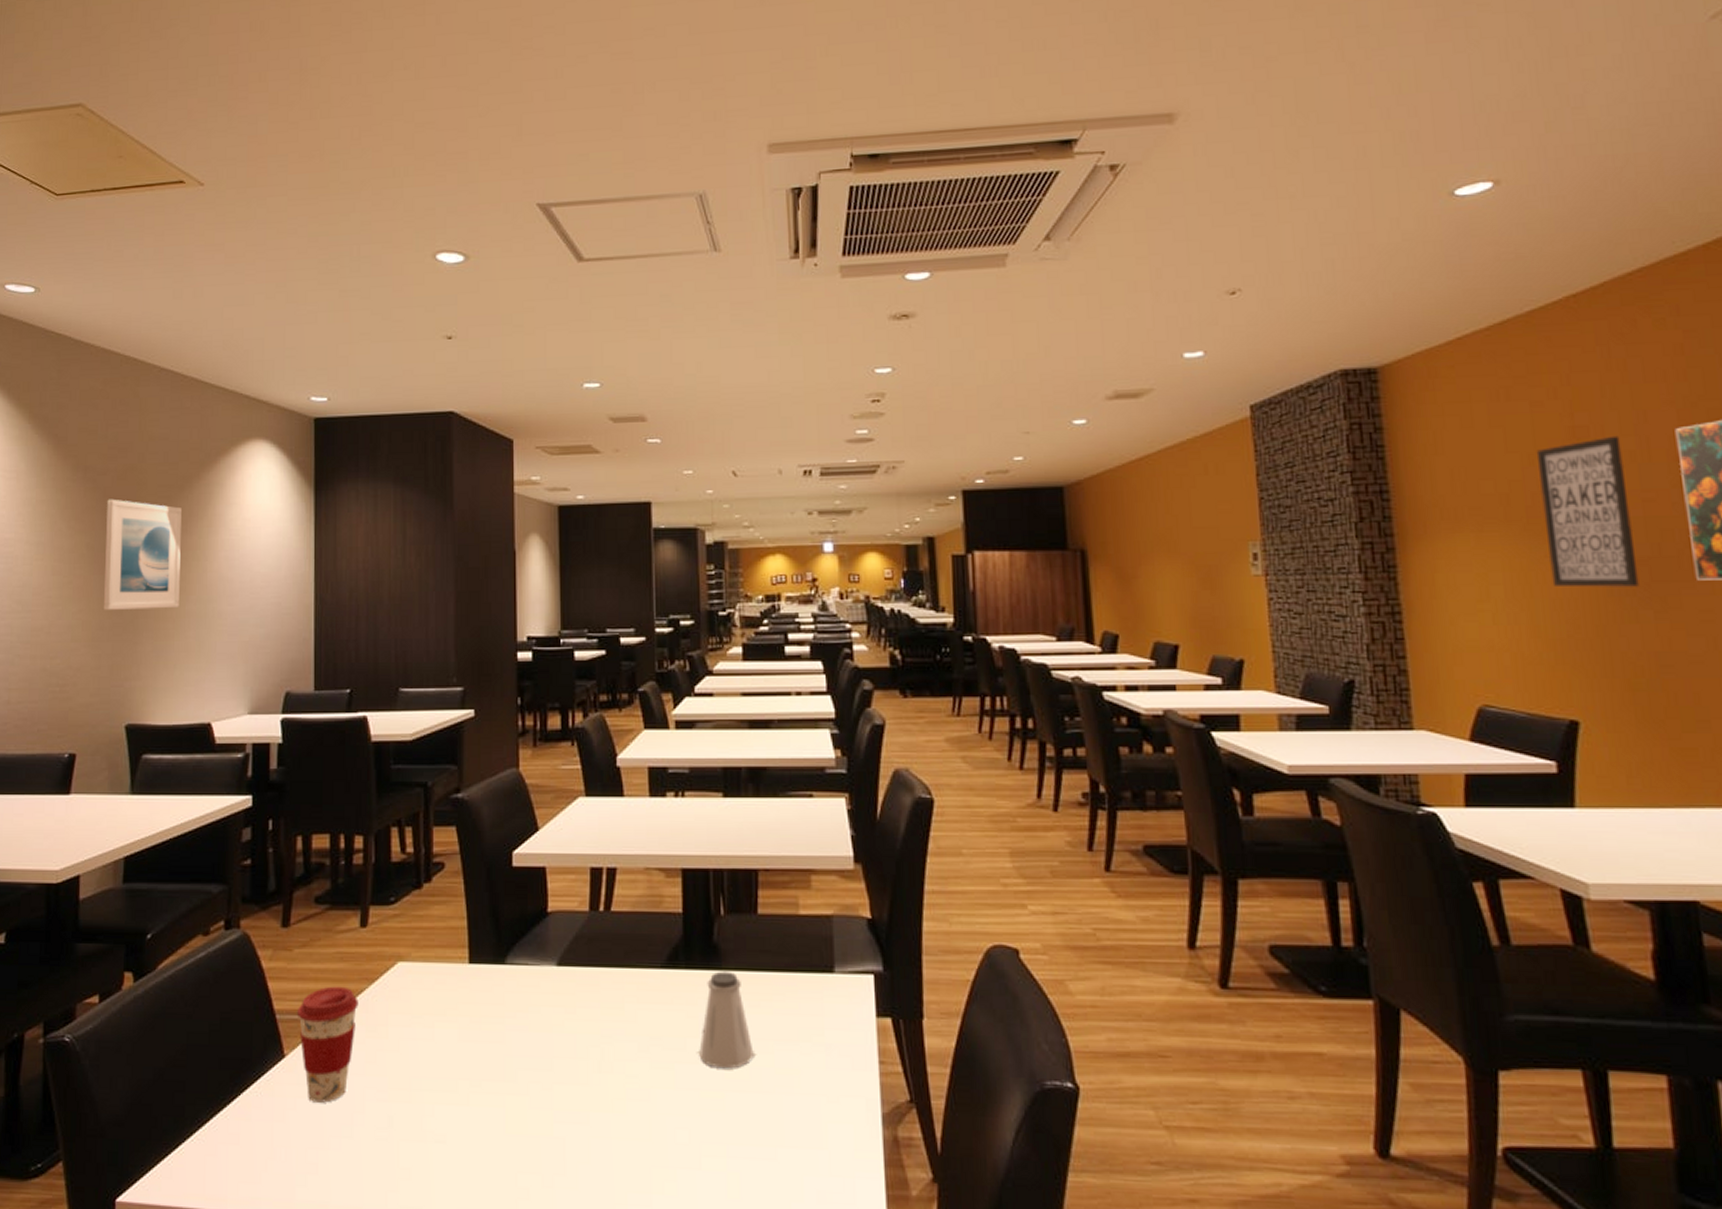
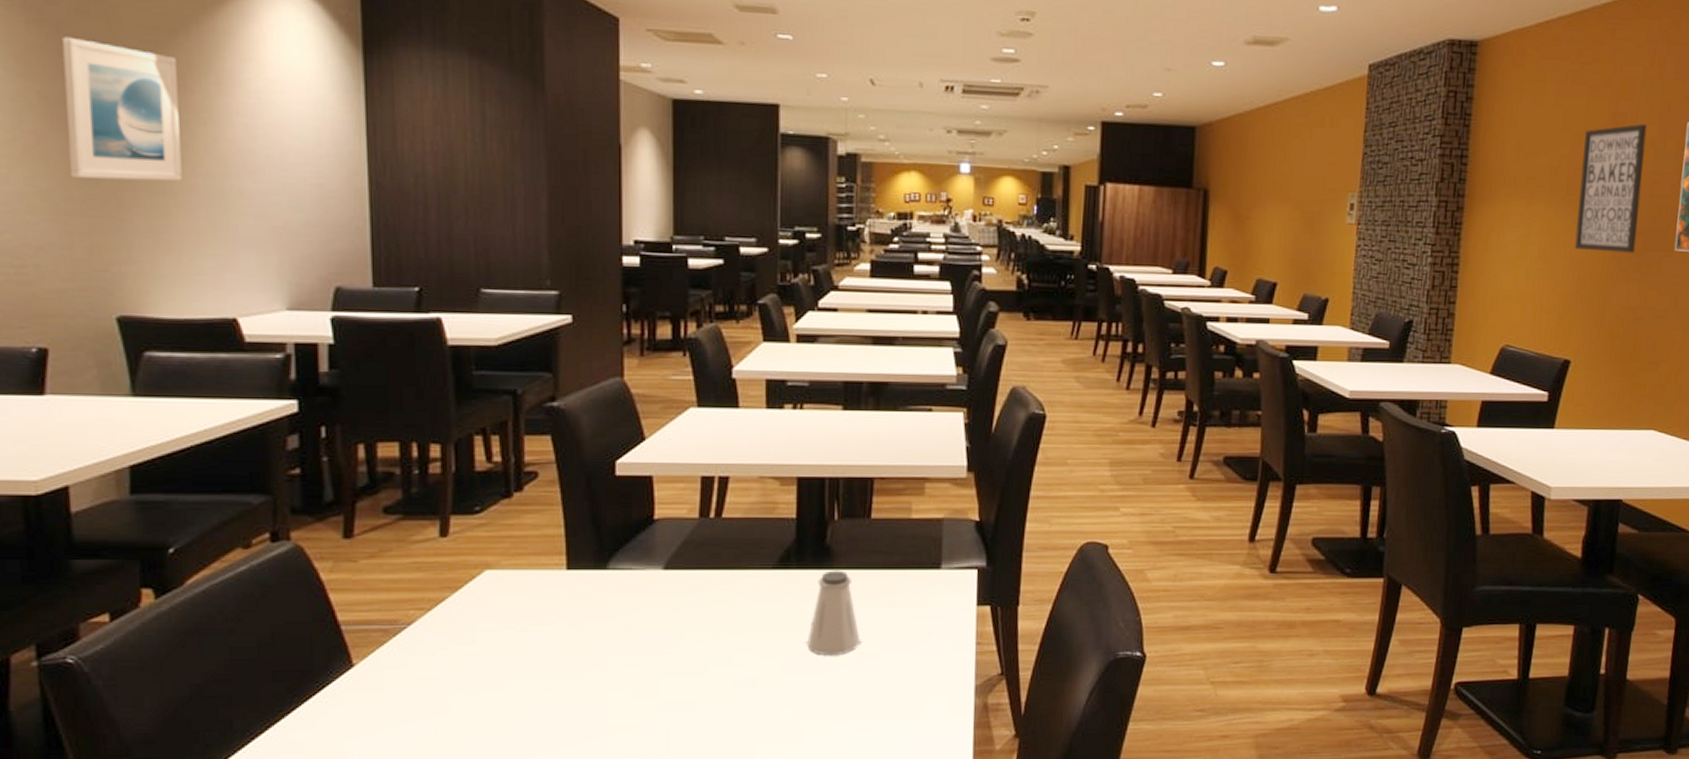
coffee cup: present [296,986,359,1103] -> none [366,595,440,708]

